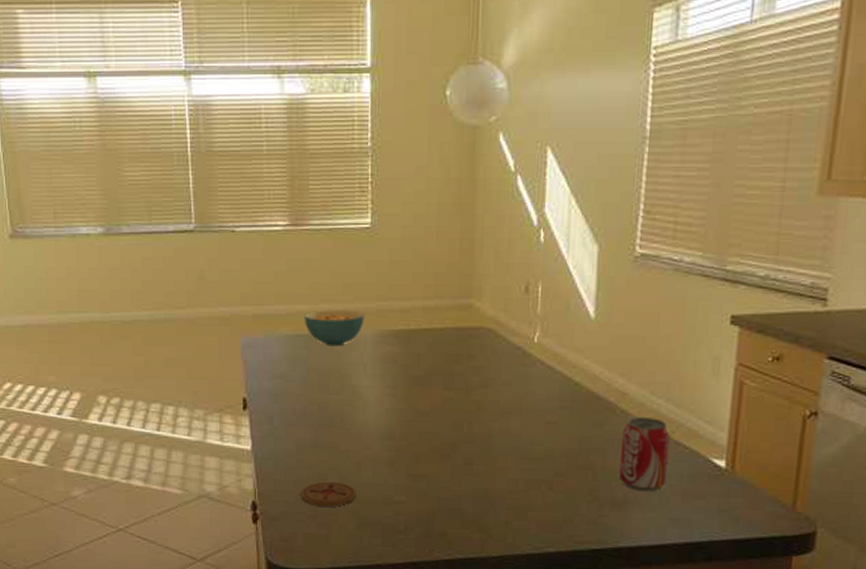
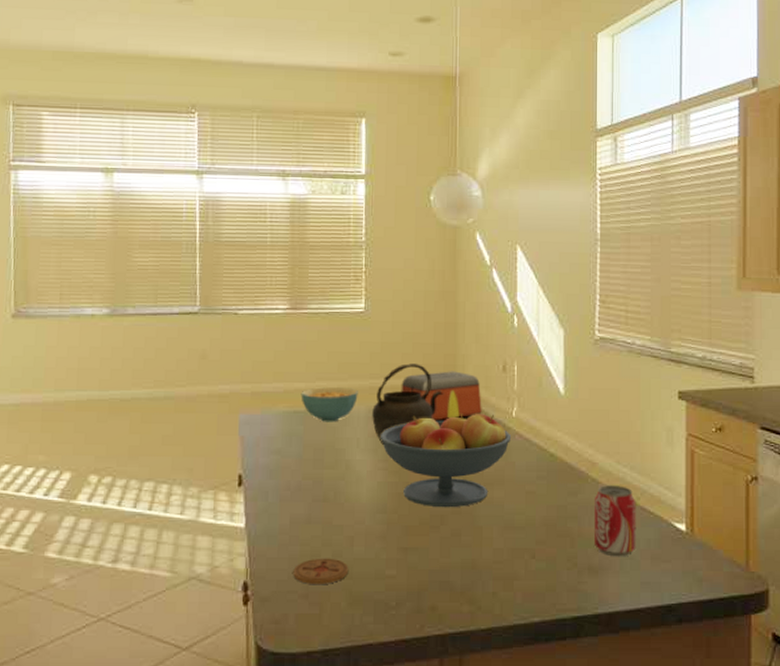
kettle: none [379,284,458,370] -> present [372,363,444,445]
fruit bowl: none [389,339,532,437] -> present [381,414,512,508]
toaster: none [410,292,500,347] -> present [401,371,482,421]

